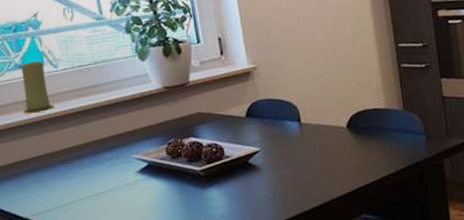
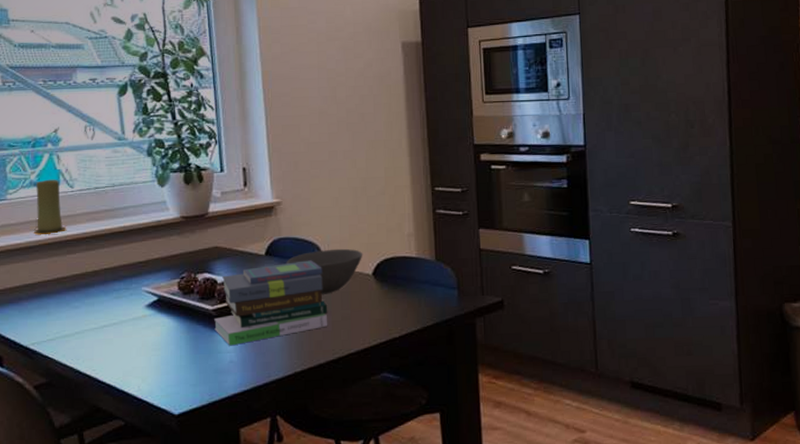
books: none [203,118,309,202] -> present [214,260,328,346]
bowl: none [265,105,337,149] -> present [286,248,363,294]

